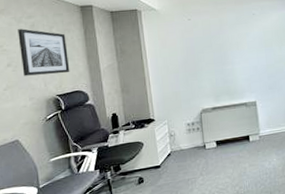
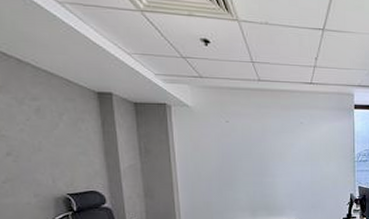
wall art: present [18,29,70,76] -> none [19,112,84,169]

